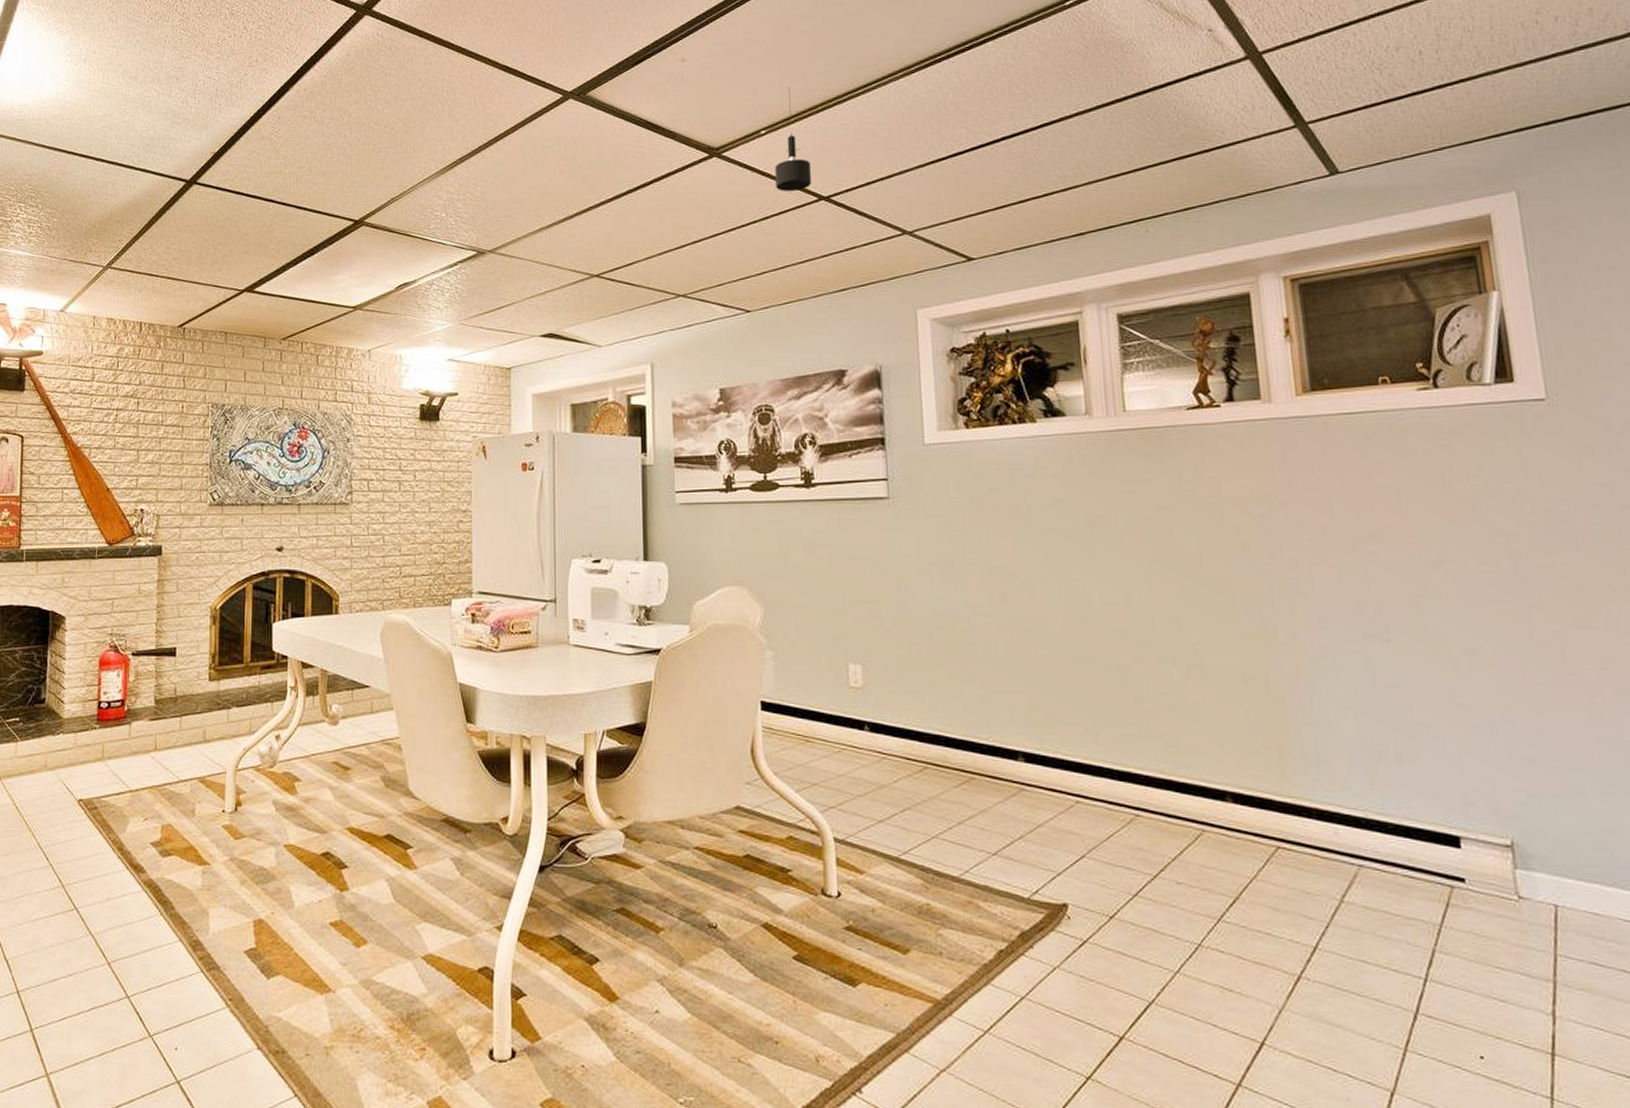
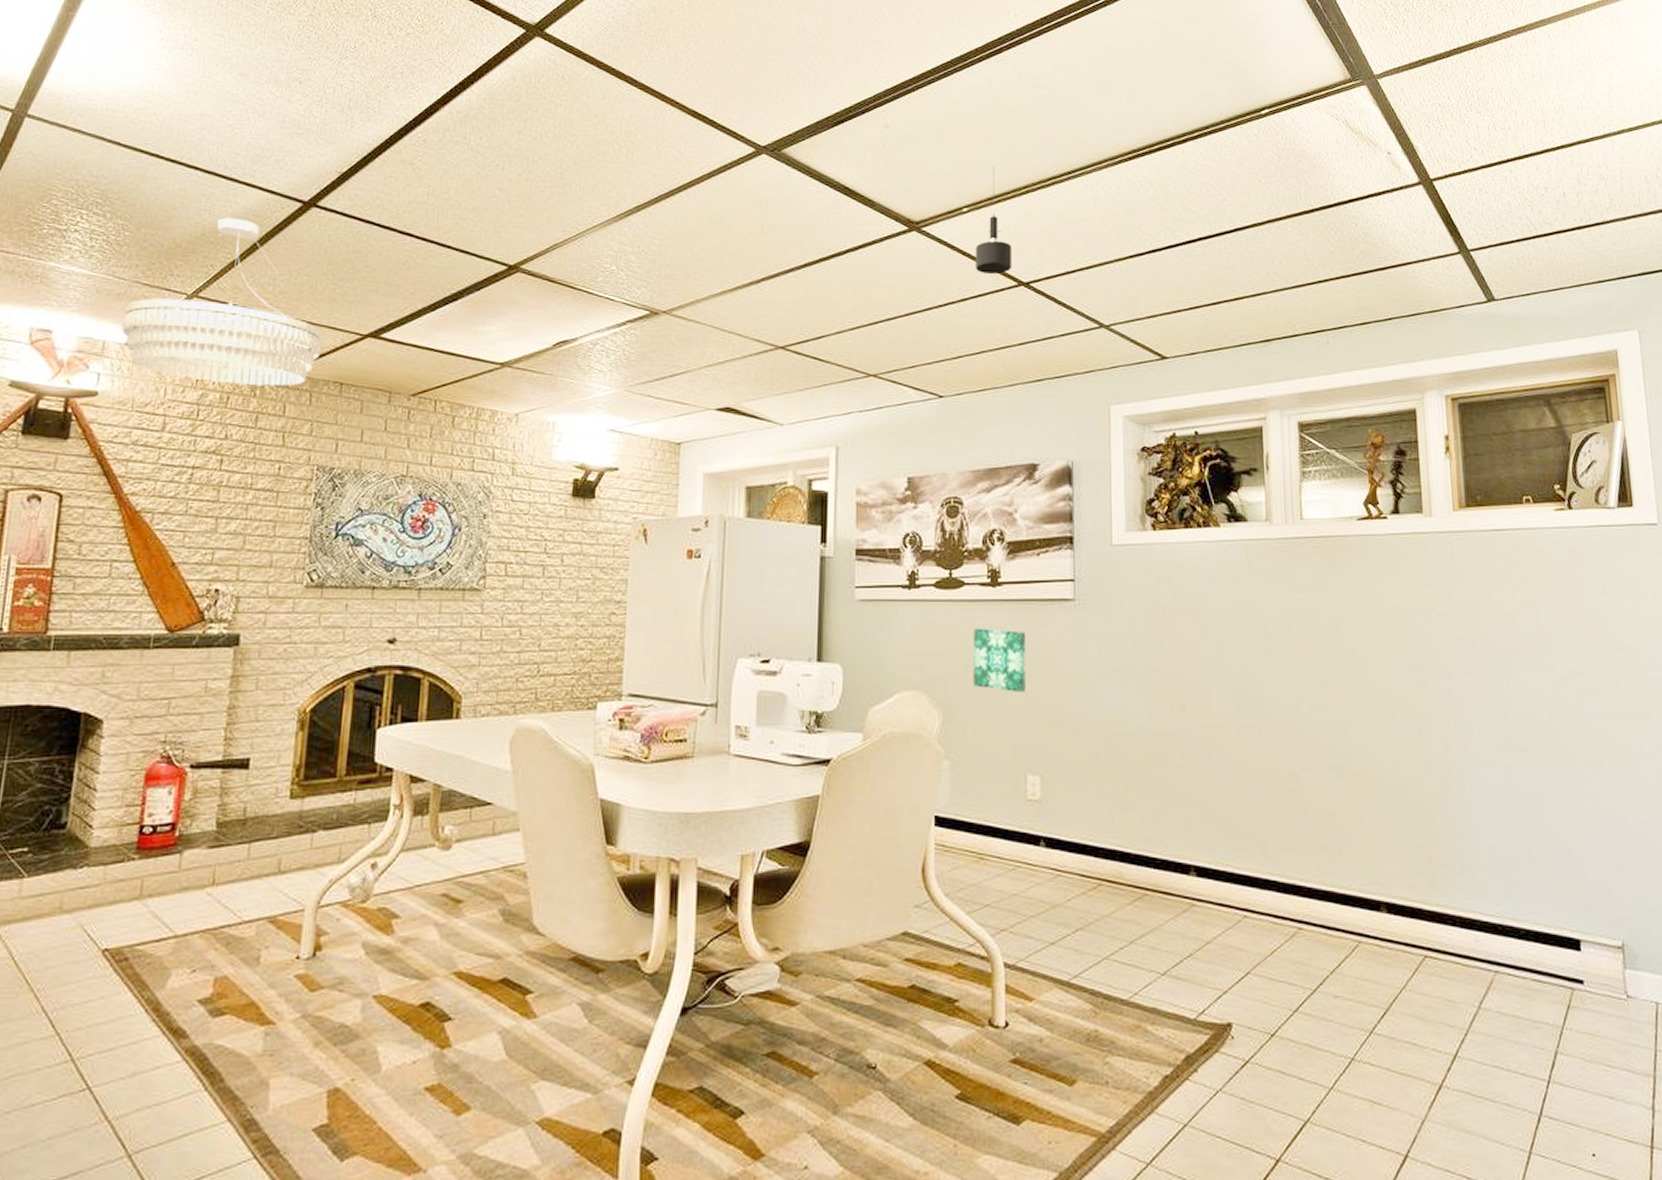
chandelier: none [56,199,209,339] -> present [121,217,322,387]
wall art: none [790,527,843,588] -> present [973,628,1027,693]

